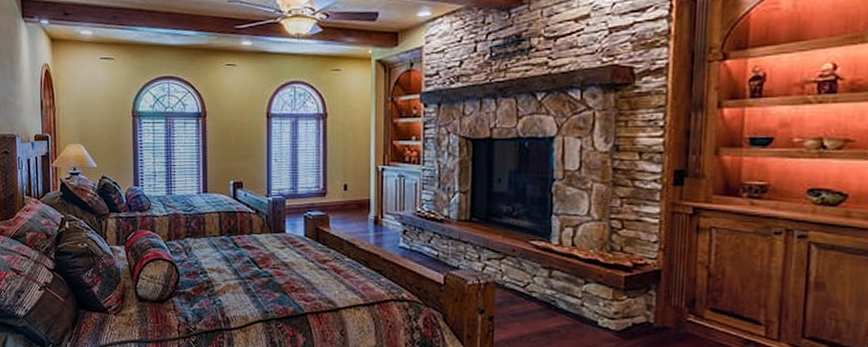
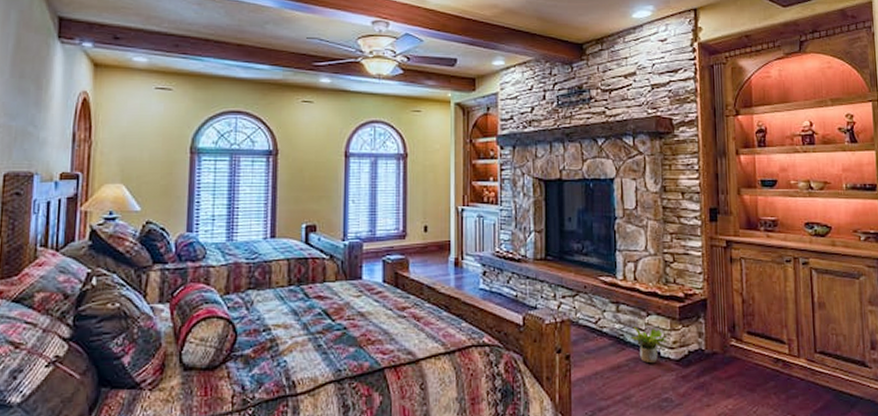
potted plant: none [561,293,610,333] -> present [629,326,669,364]

